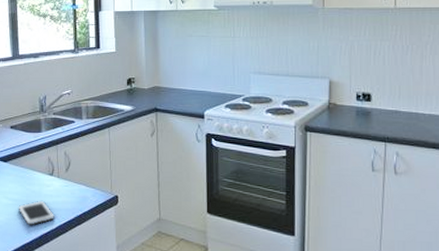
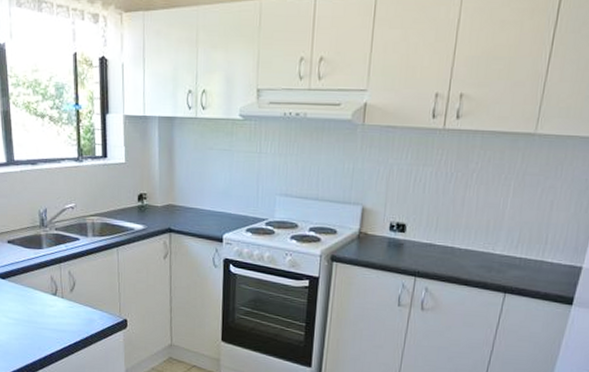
cell phone: present [17,200,54,226] -> none [18,320,59,346]

